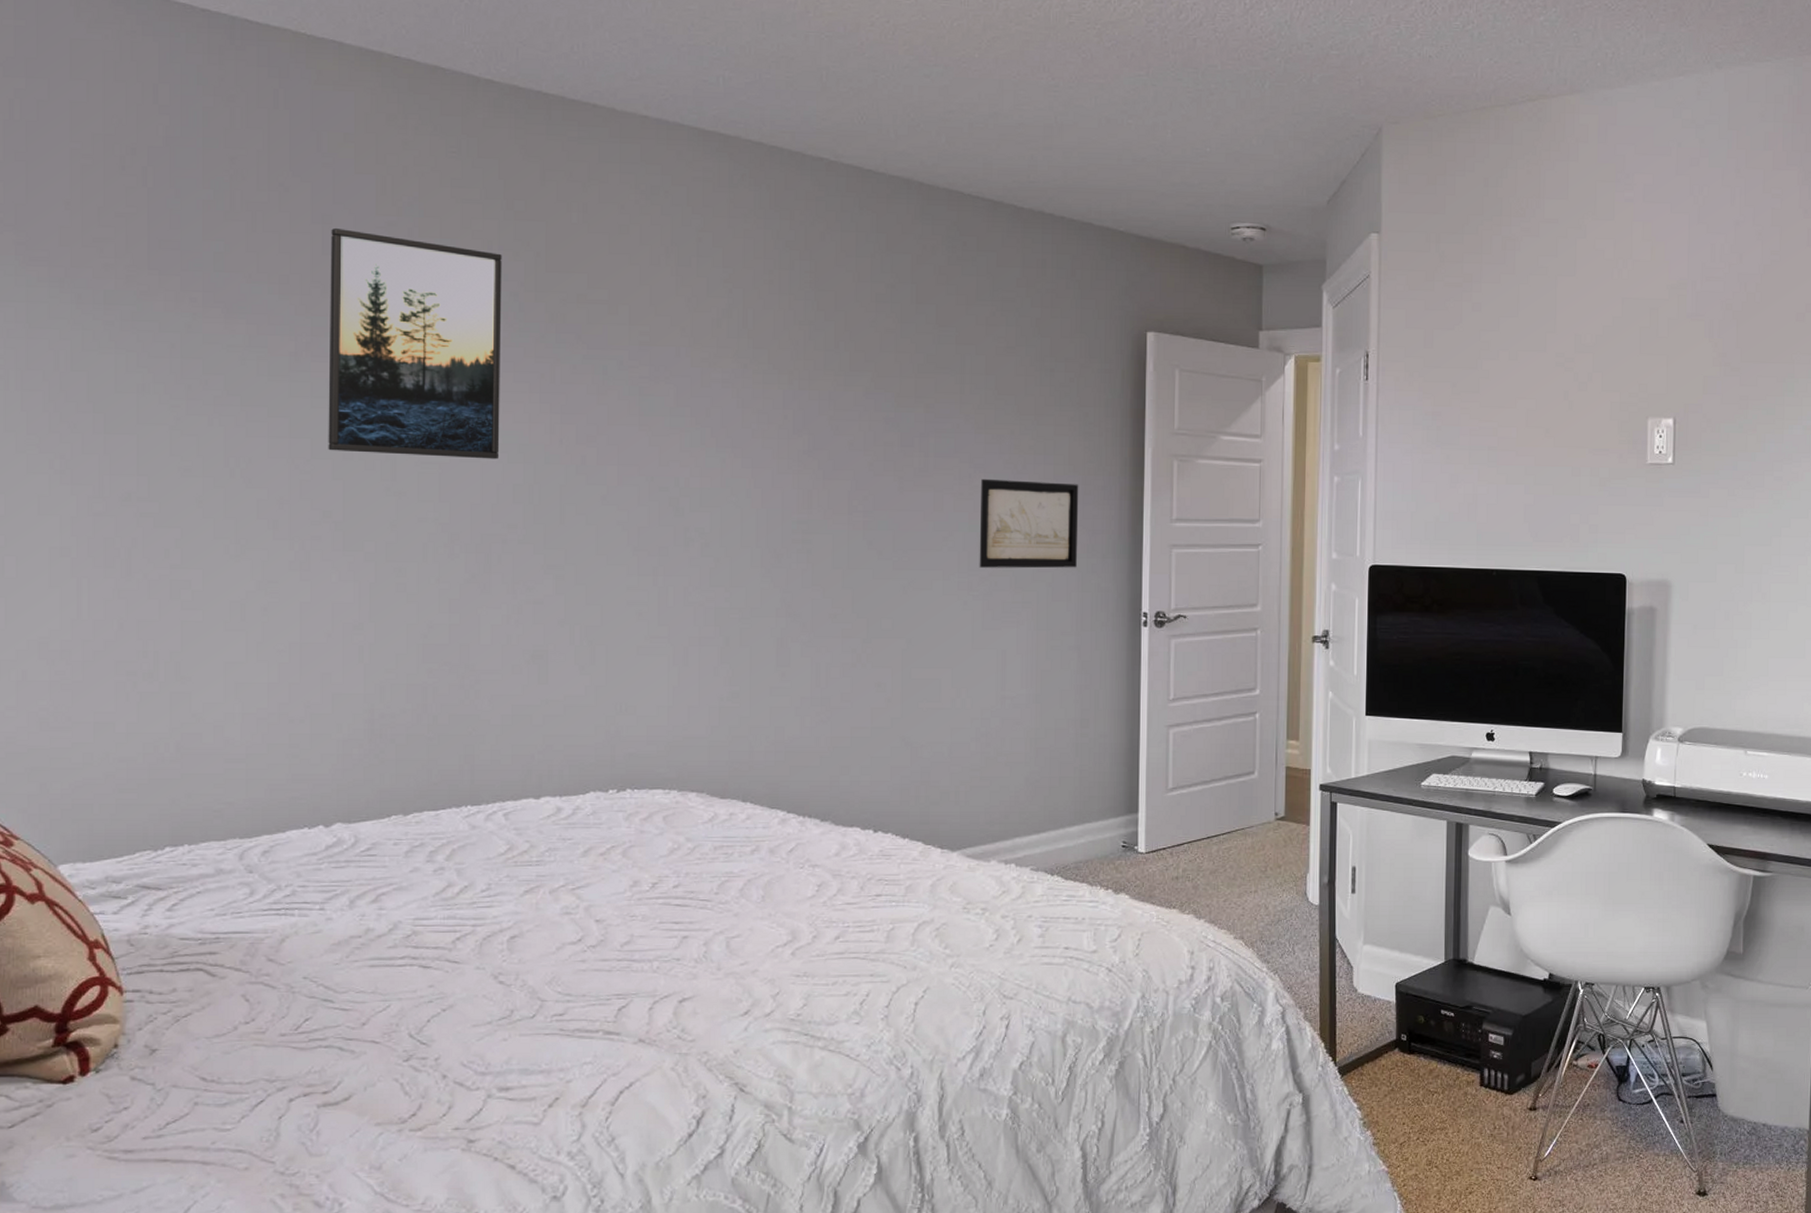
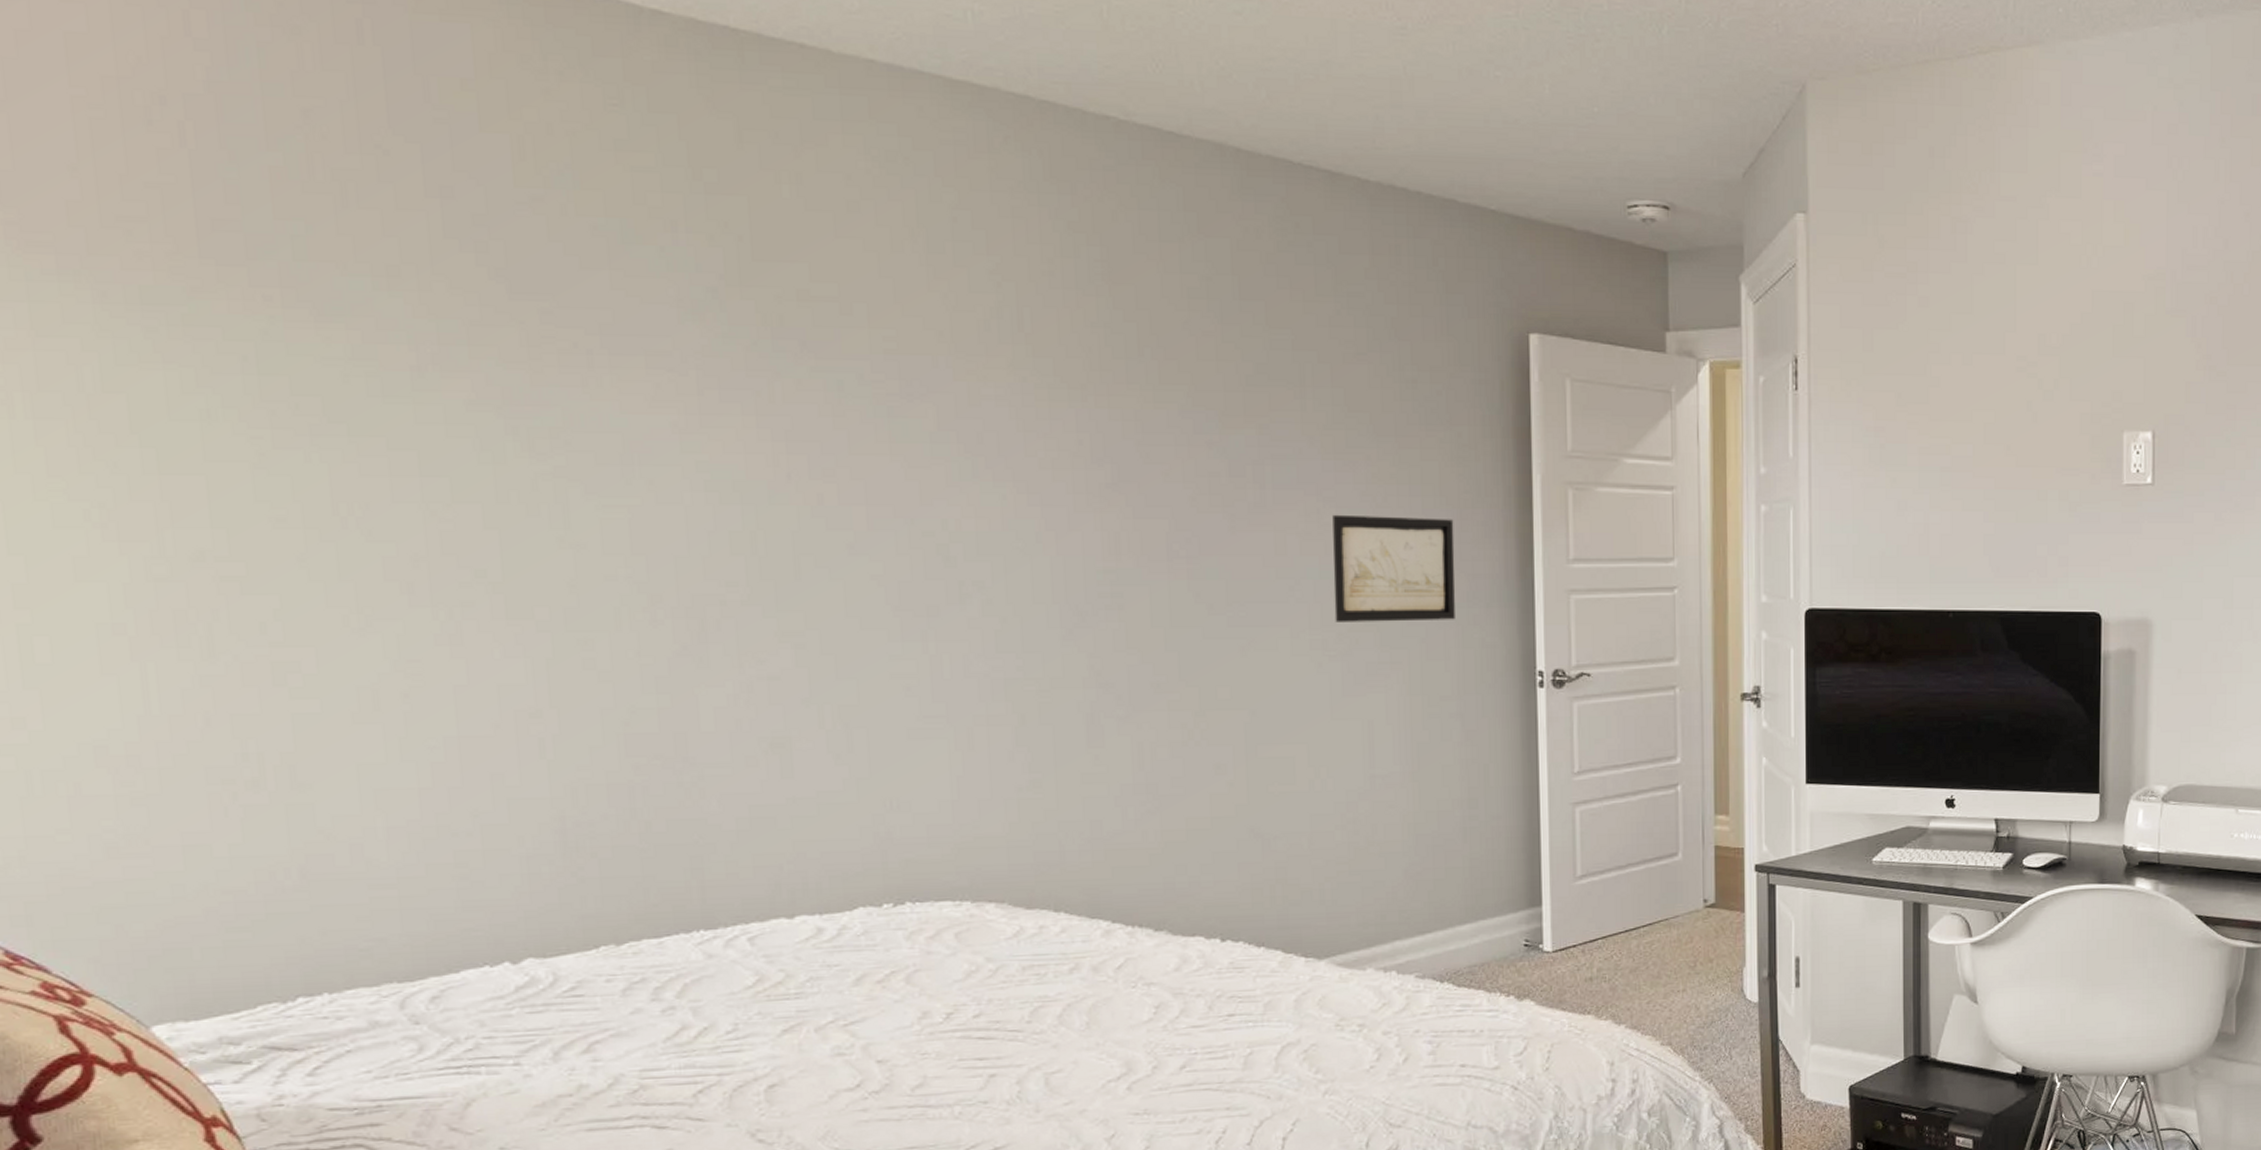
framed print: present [328,227,502,459] -> none [453,203,708,500]

